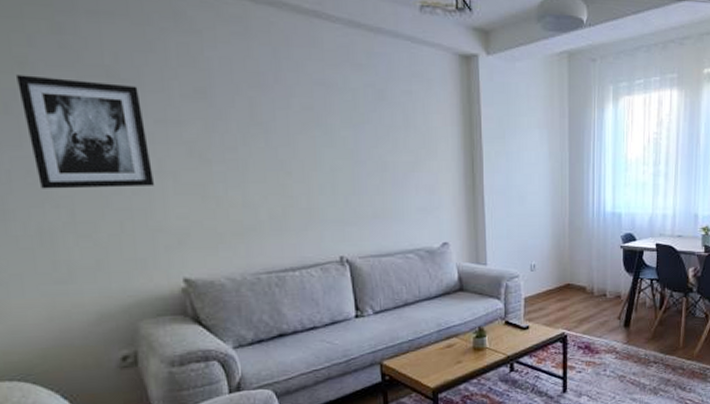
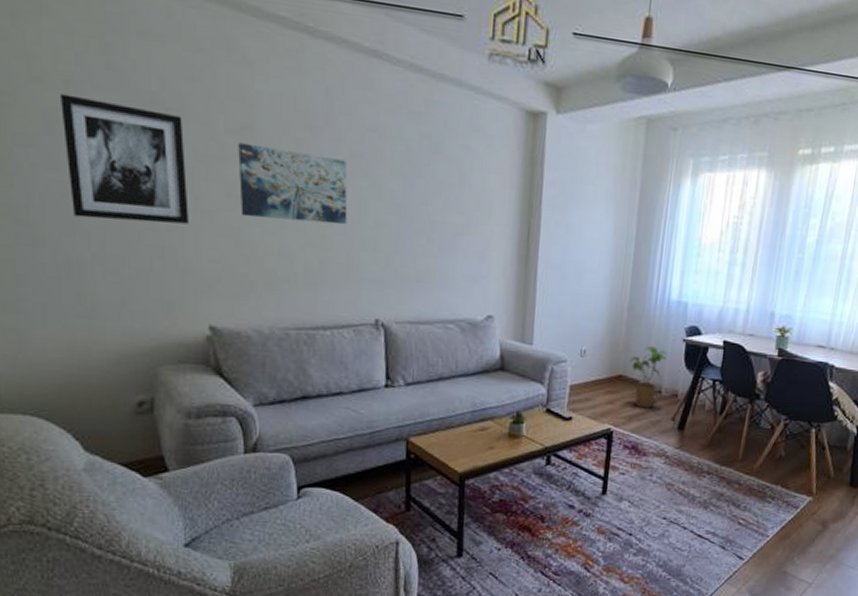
wall art: none [194,106,305,174] -> present [238,142,348,225]
house plant: none [575,254,608,311] -> present [629,345,667,409]

